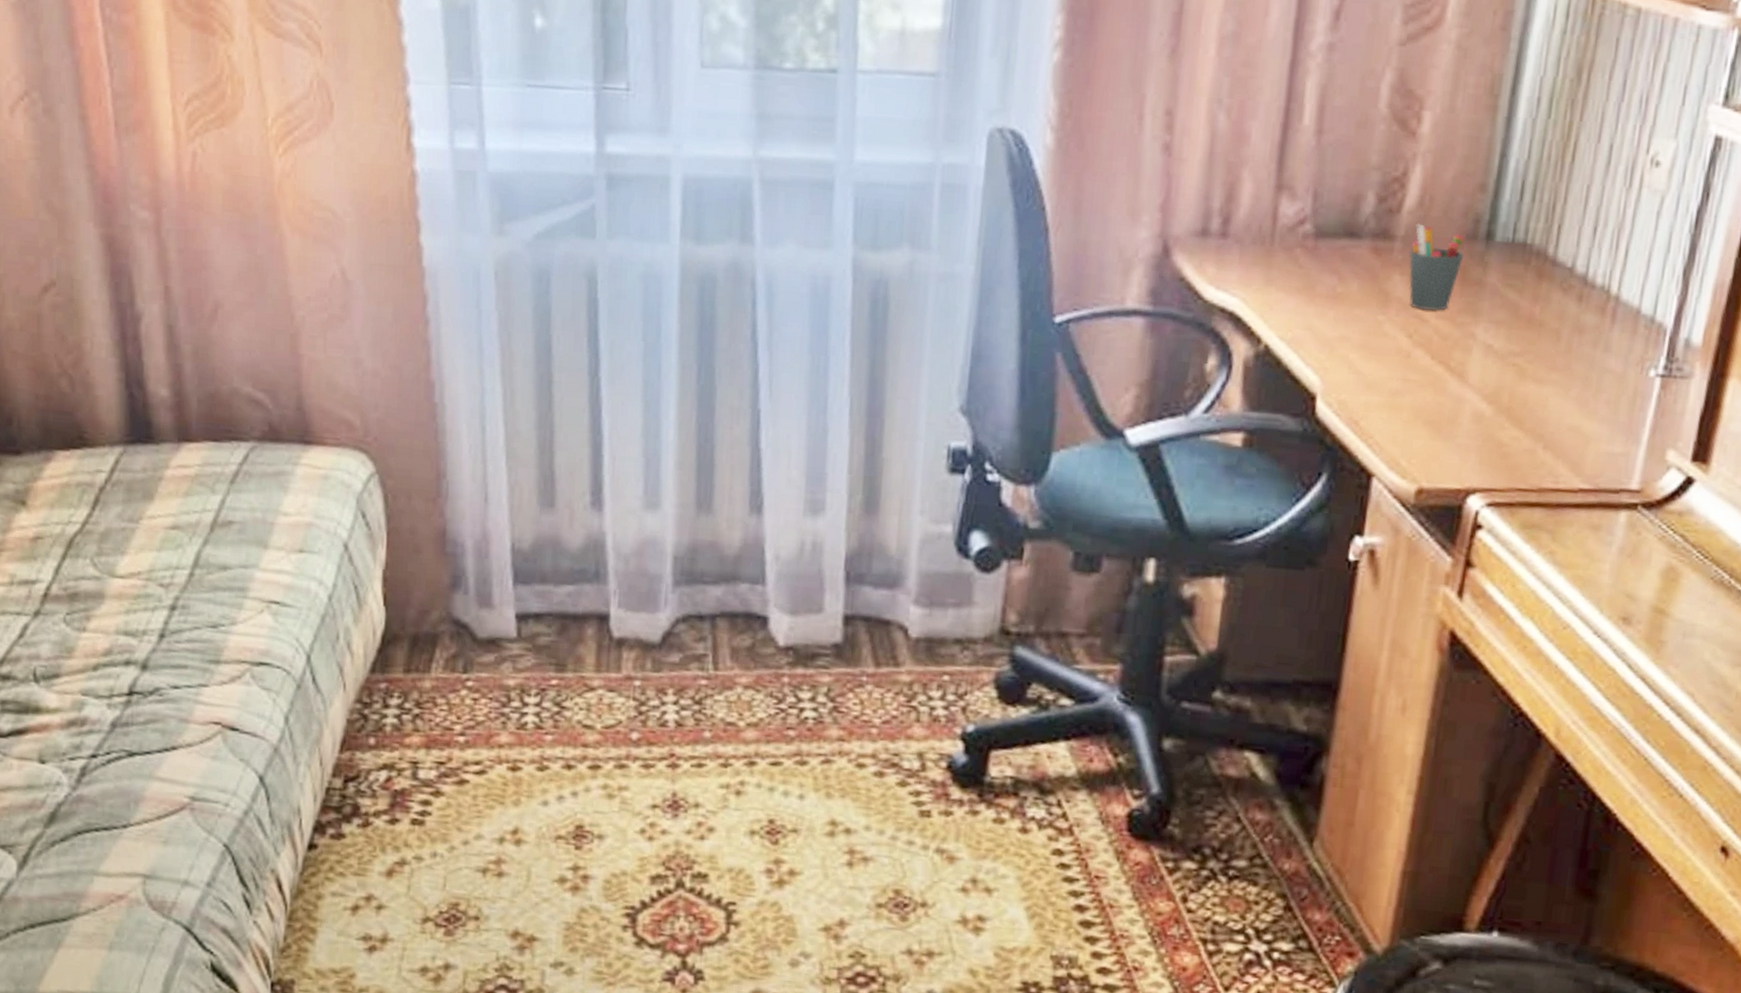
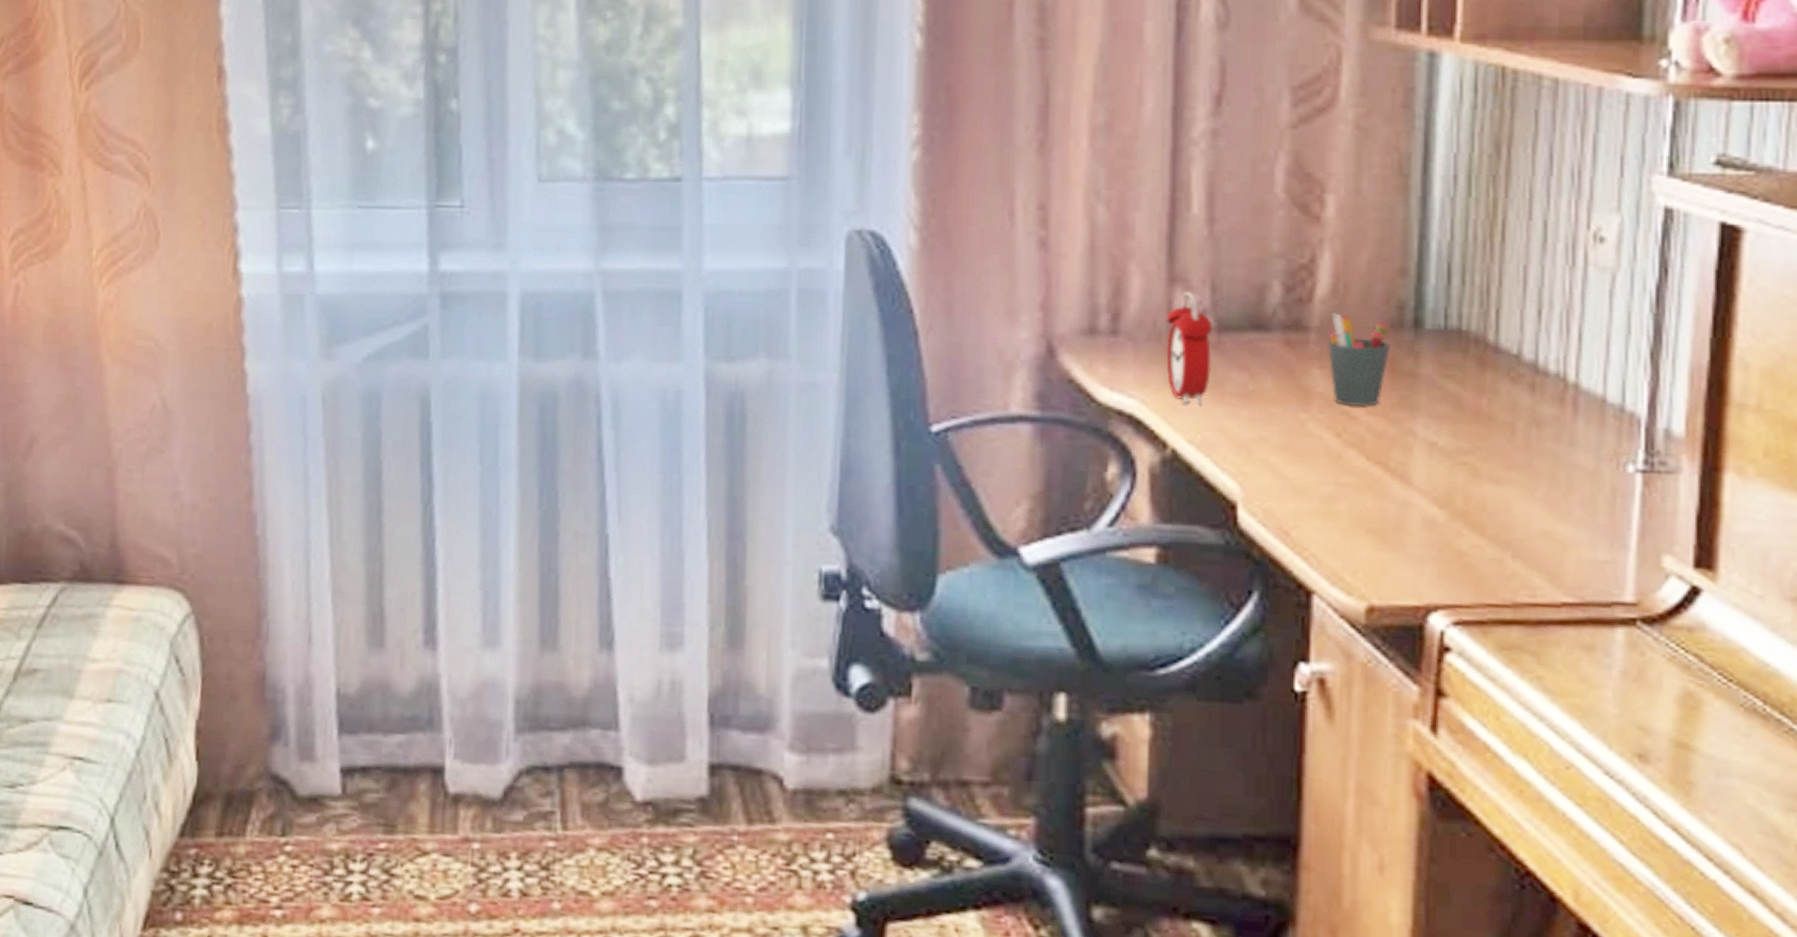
alarm clock: none [1267,199,1311,304] -> present [1166,291,1213,404]

